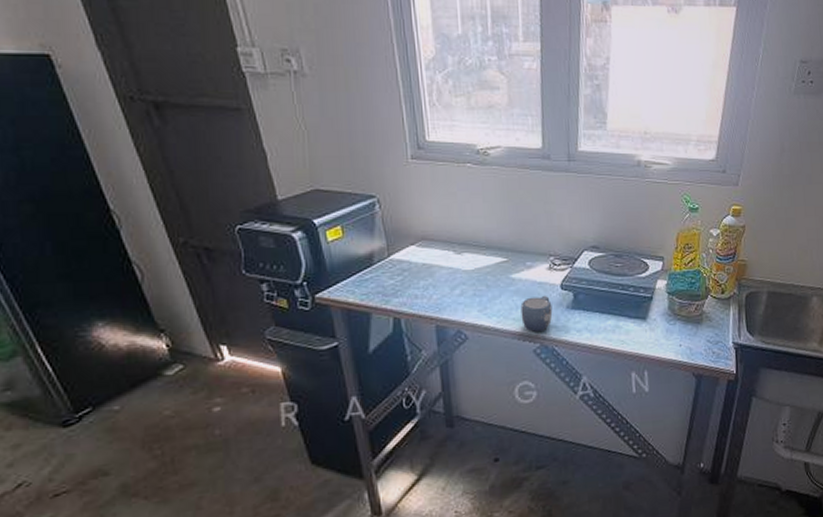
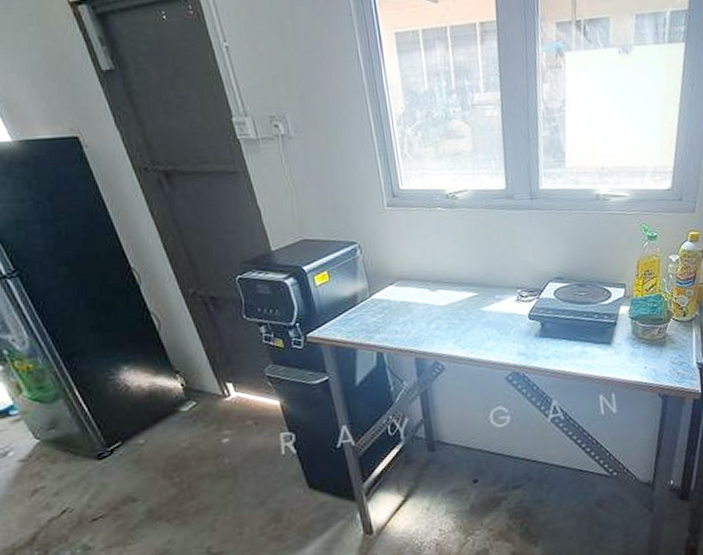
mug: present [520,295,553,332] -> none [492,325,522,360]

